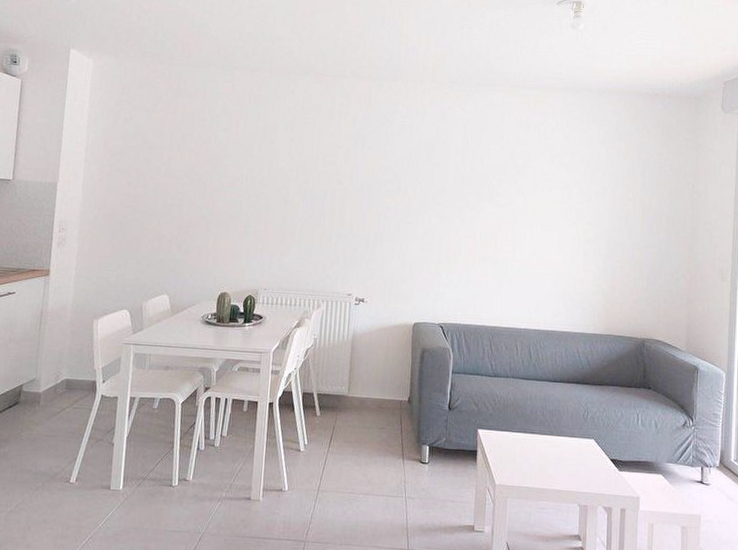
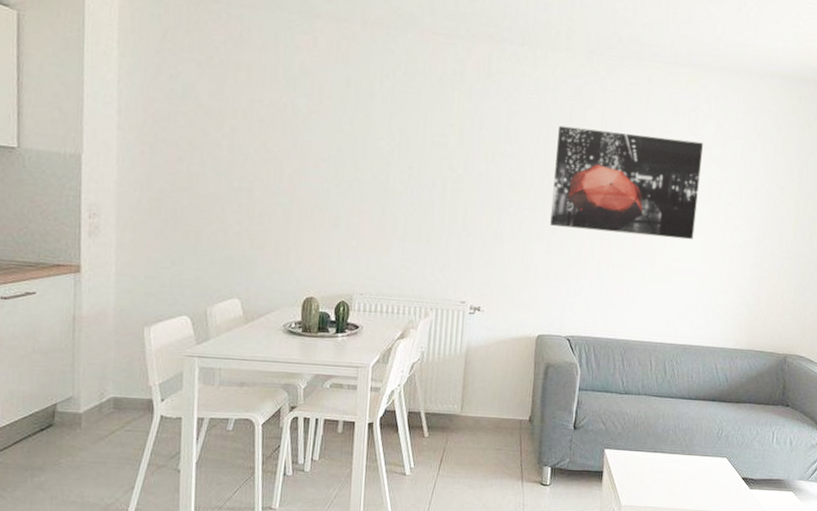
wall art: none [422,143,553,236] -> present [550,125,703,240]

